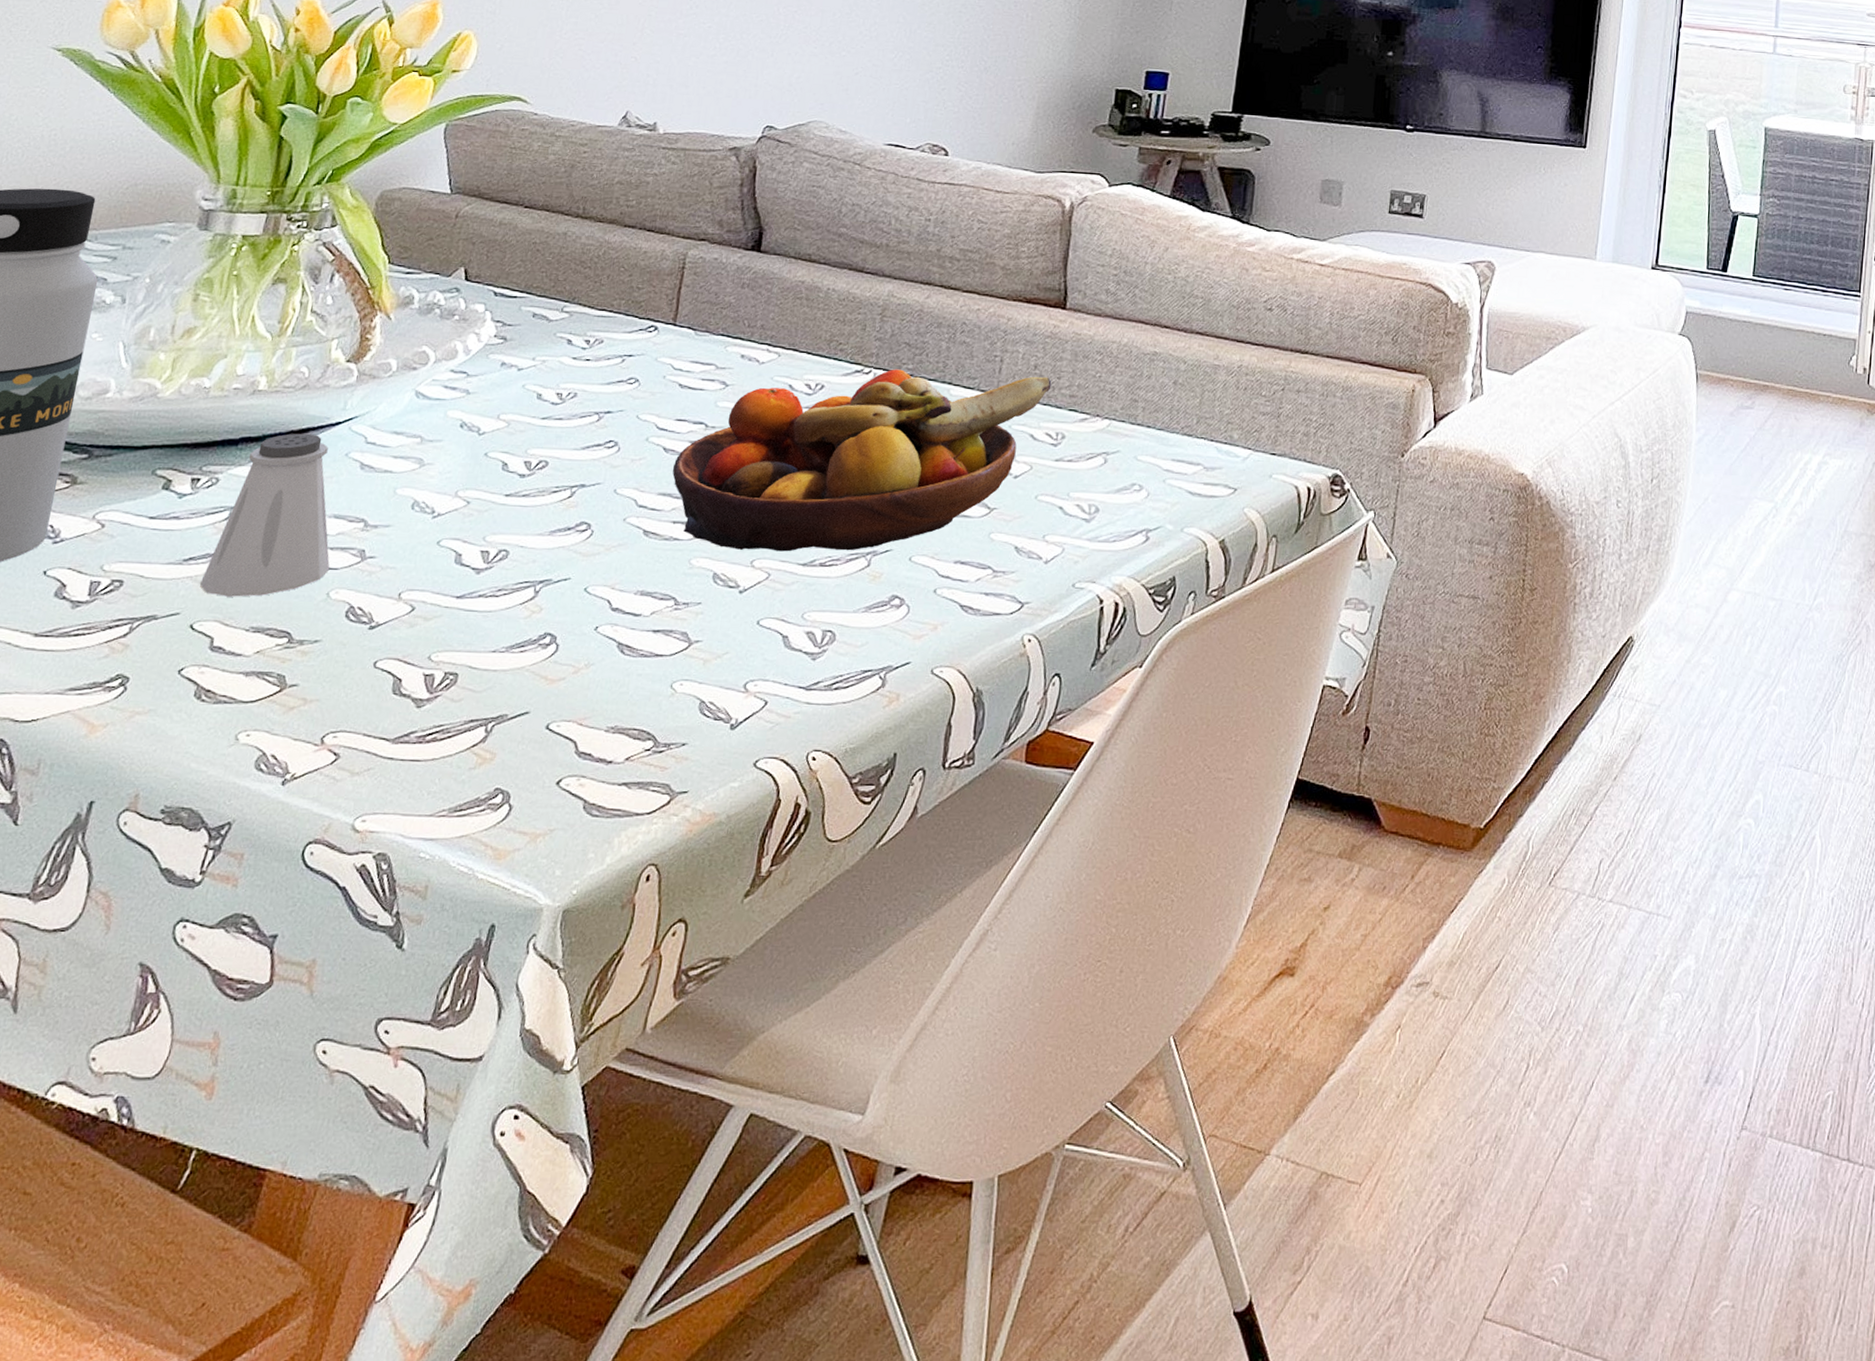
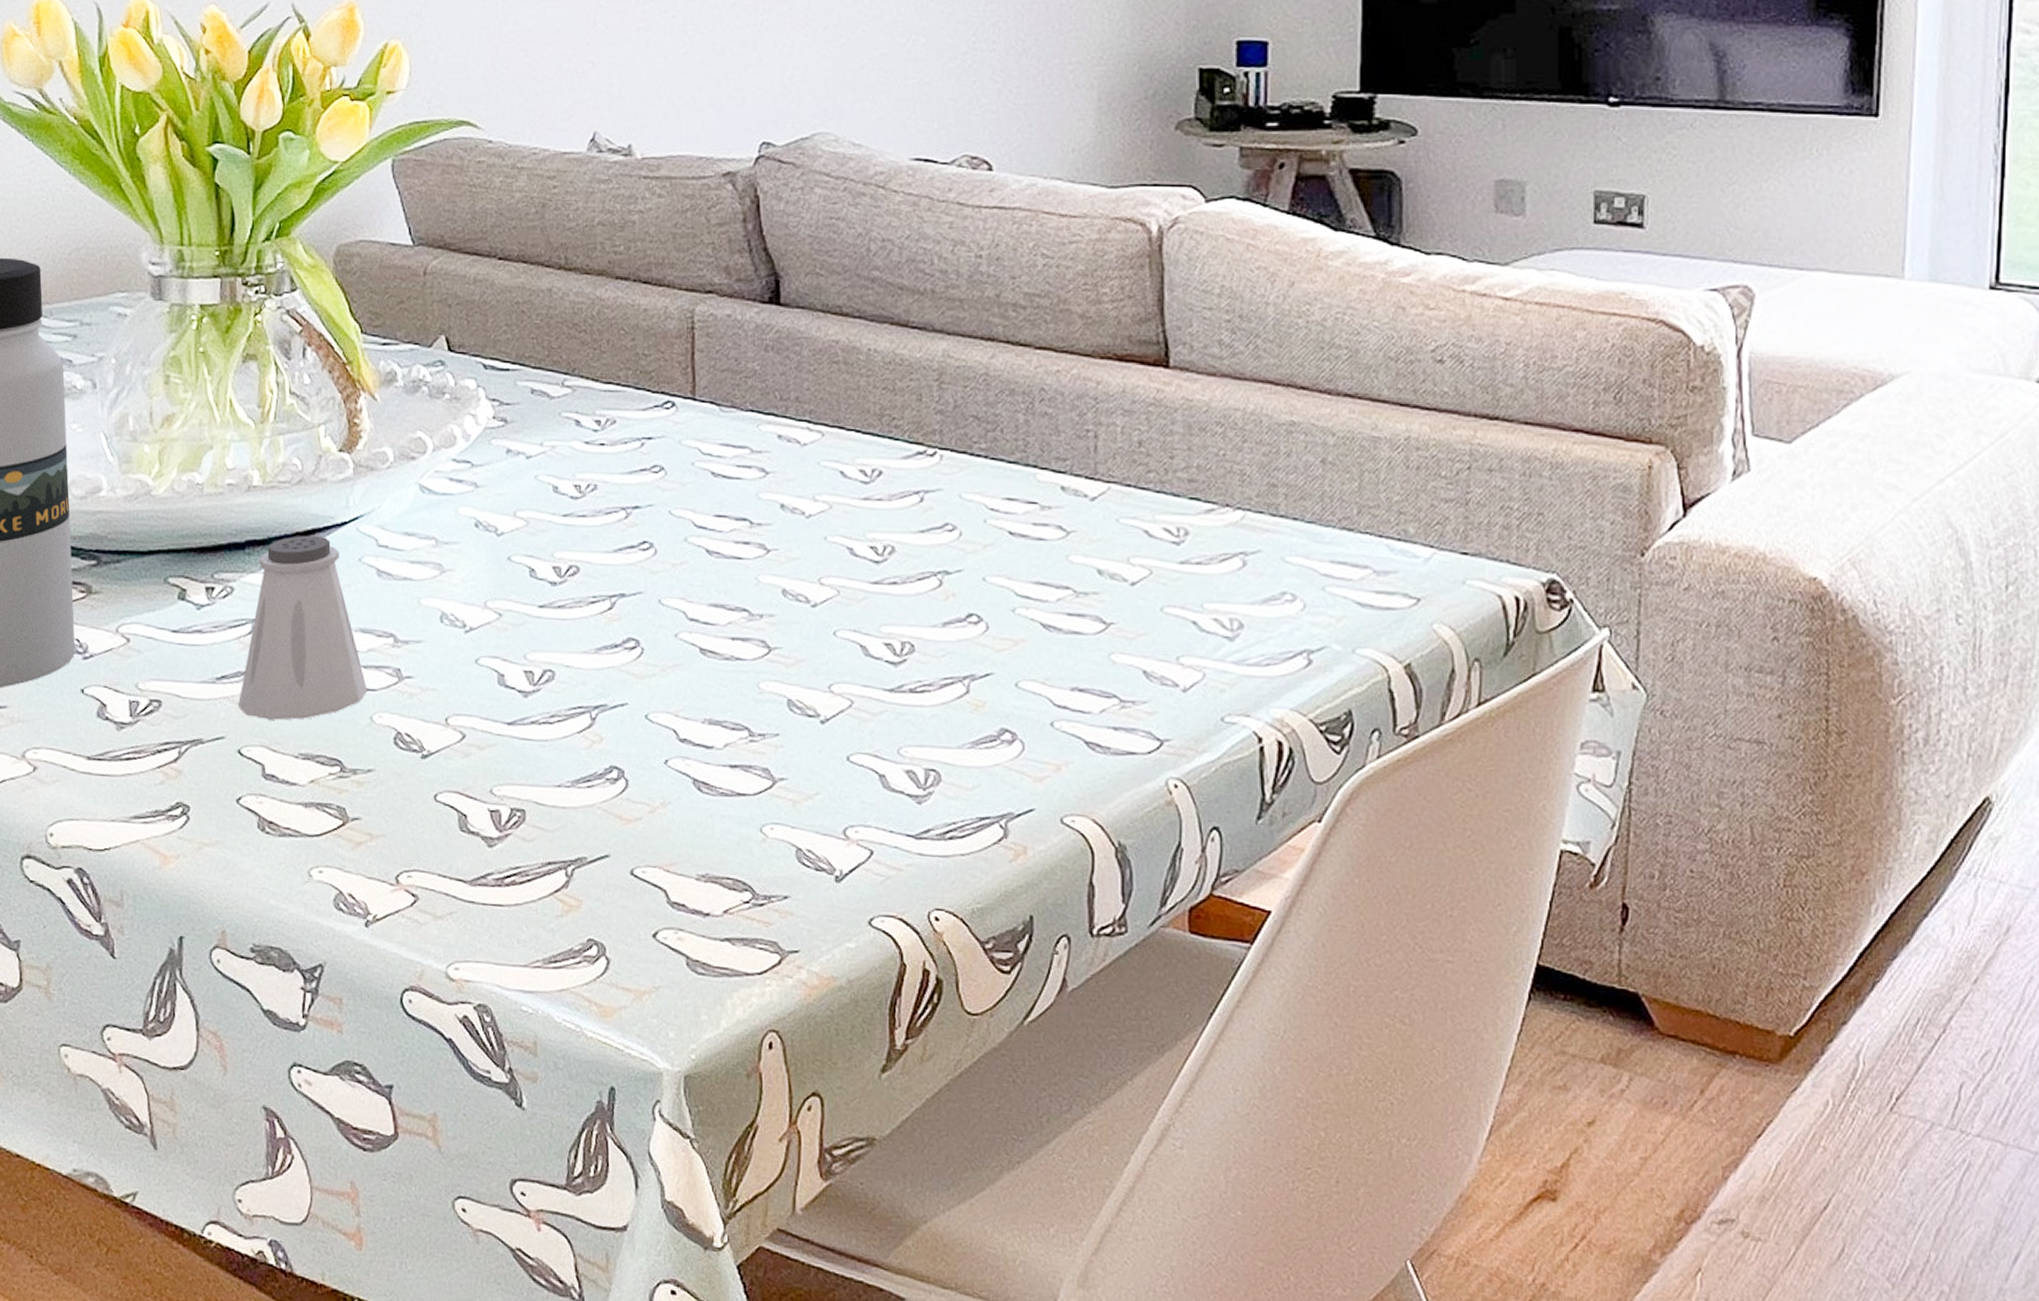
fruit bowl: present [672,369,1052,552] -> none [720,449,1163,675]

